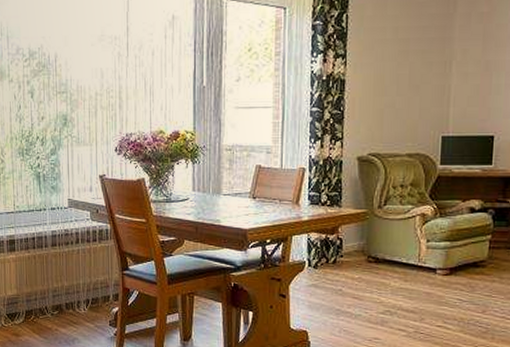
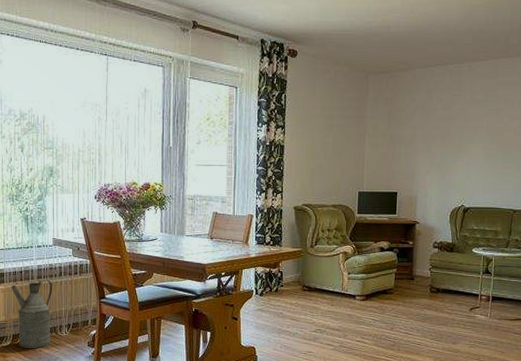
watering can: none [23,247,69,328] -> present [11,279,53,349]

